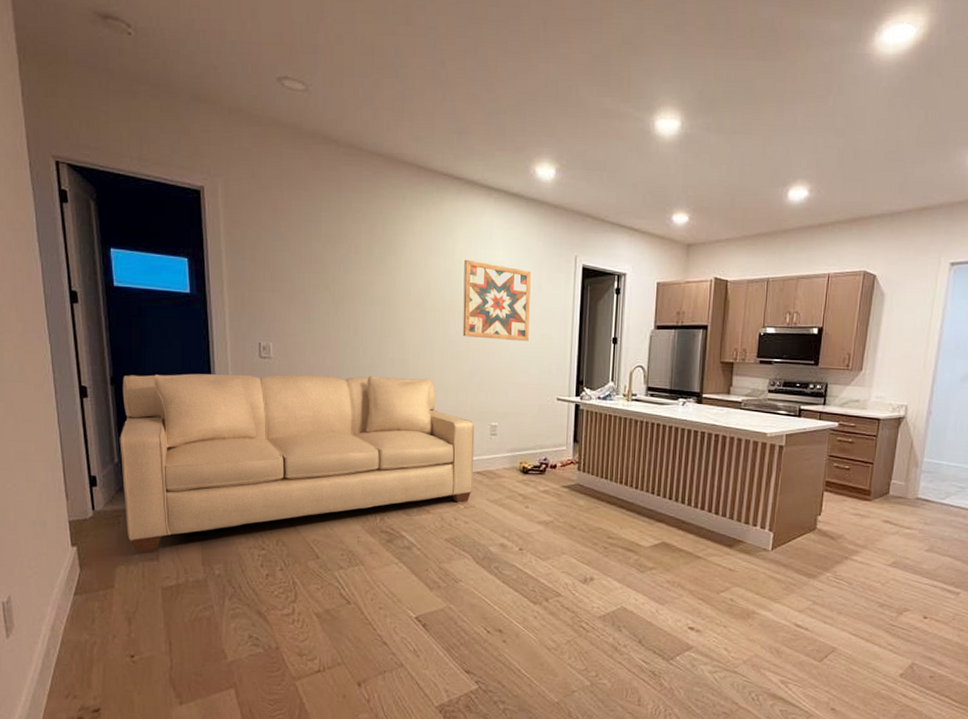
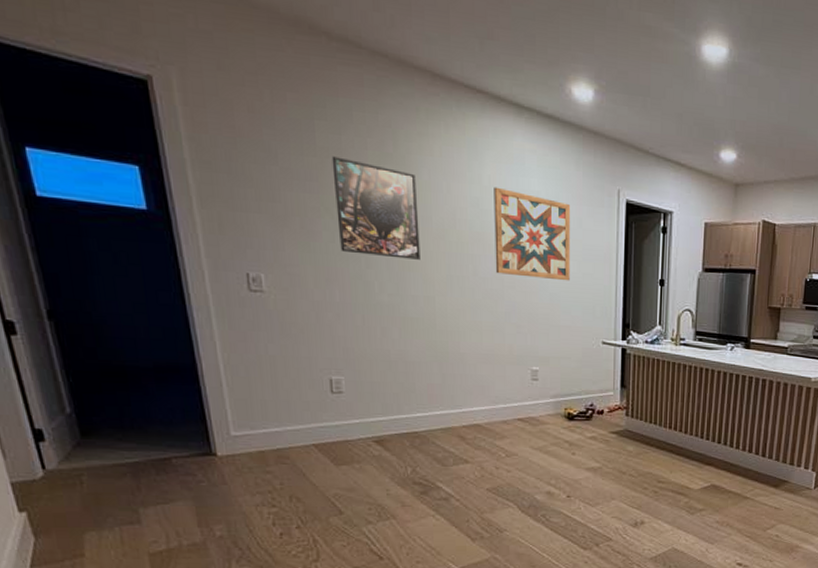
sofa: present [119,373,475,553] -> none [64,308,515,517]
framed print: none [332,241,400,327] -> present [331,156,420,260]

